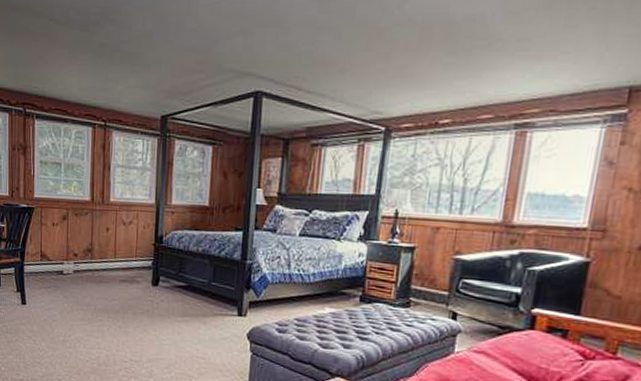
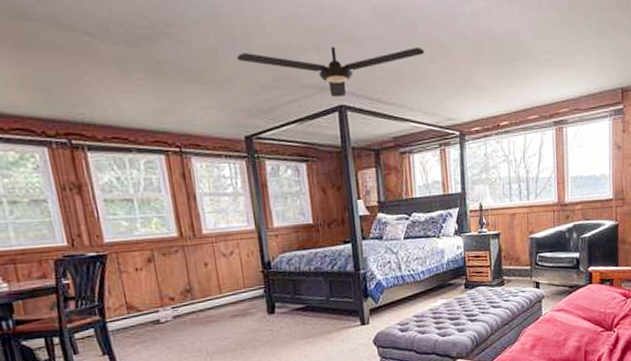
ceiling fan: none [167,31,360,82] -> present [237,46,425,97]

